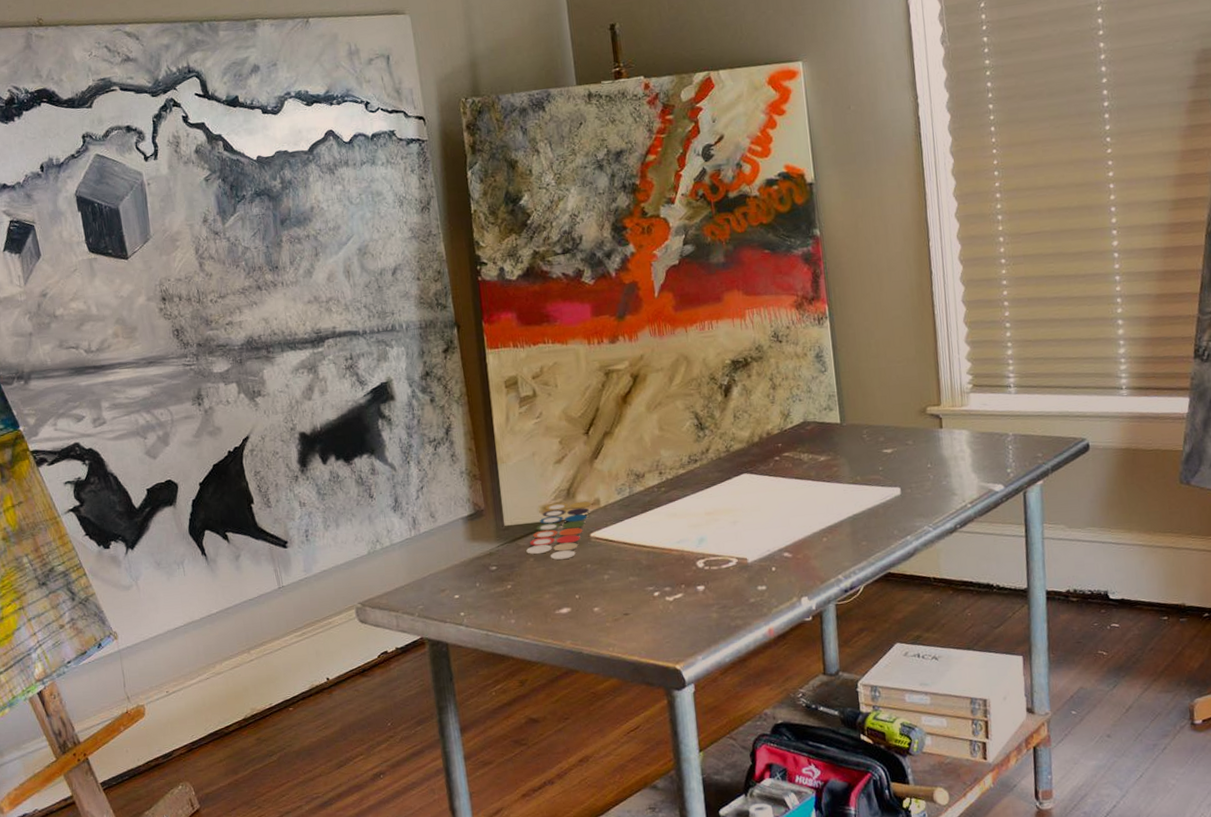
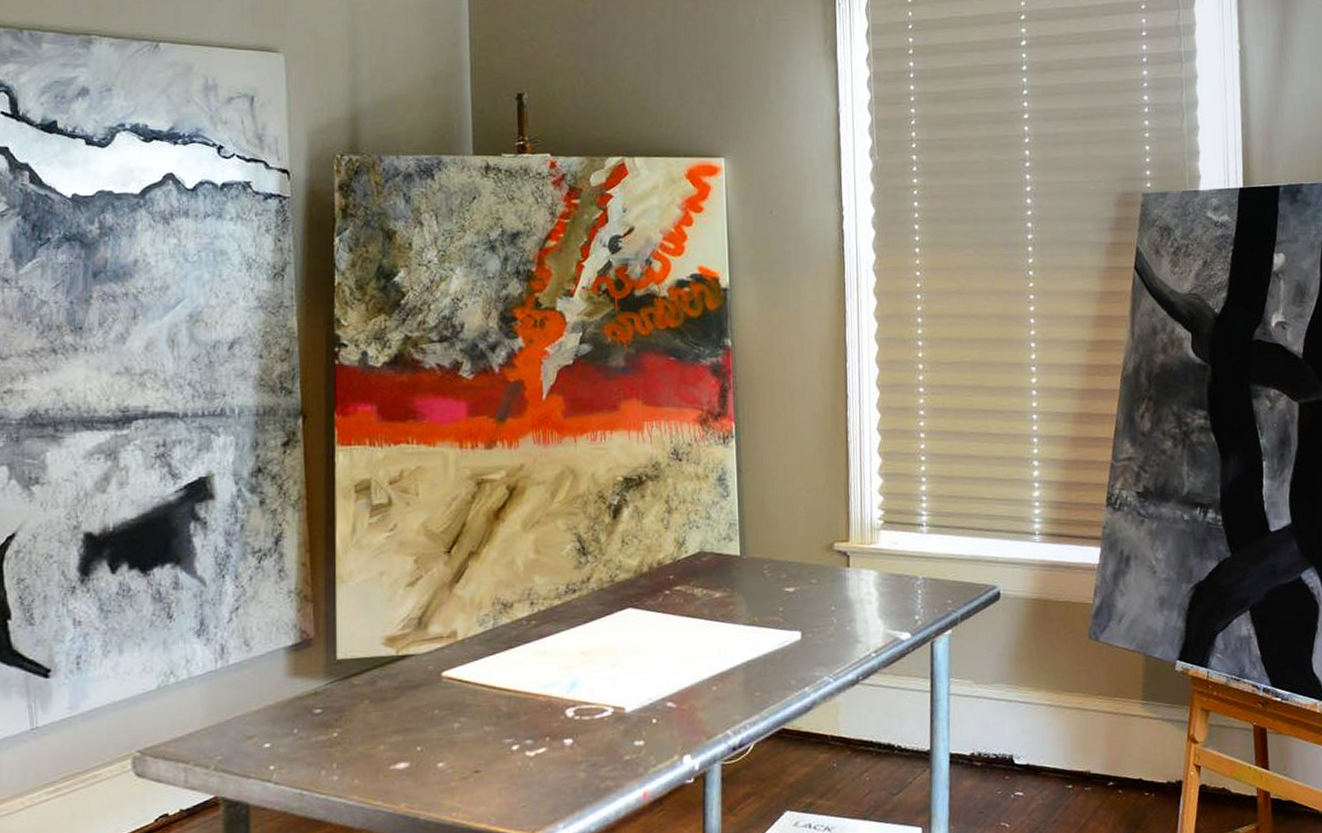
paint palette: present [526,501,592,560] -> none [361,633,447,703]

